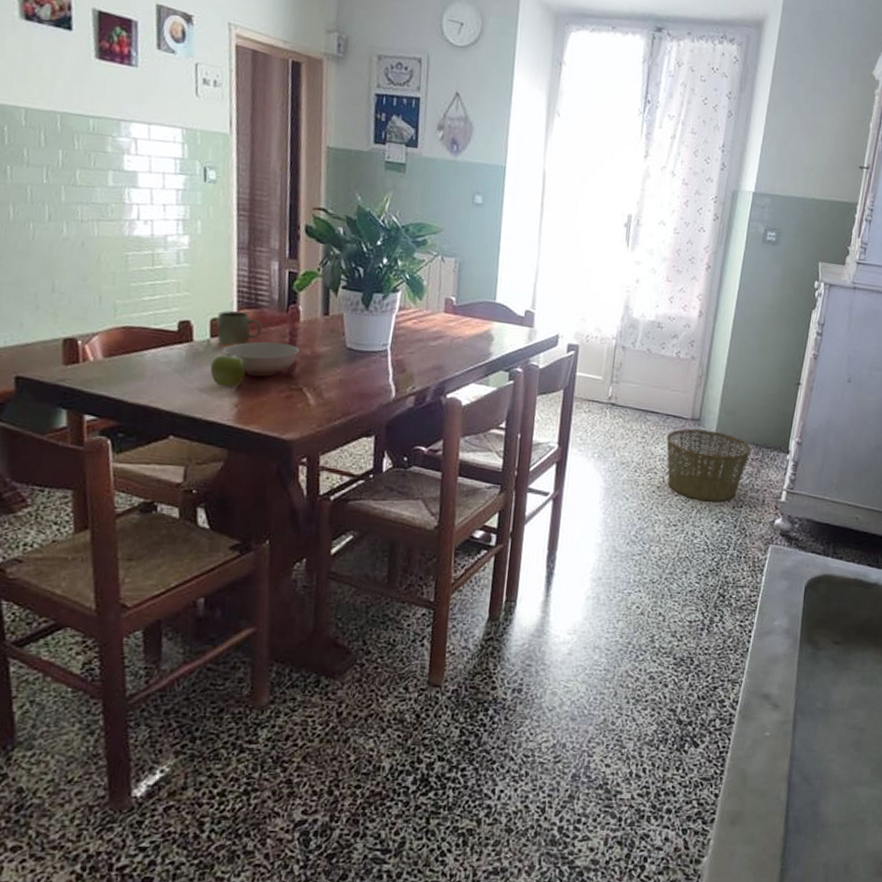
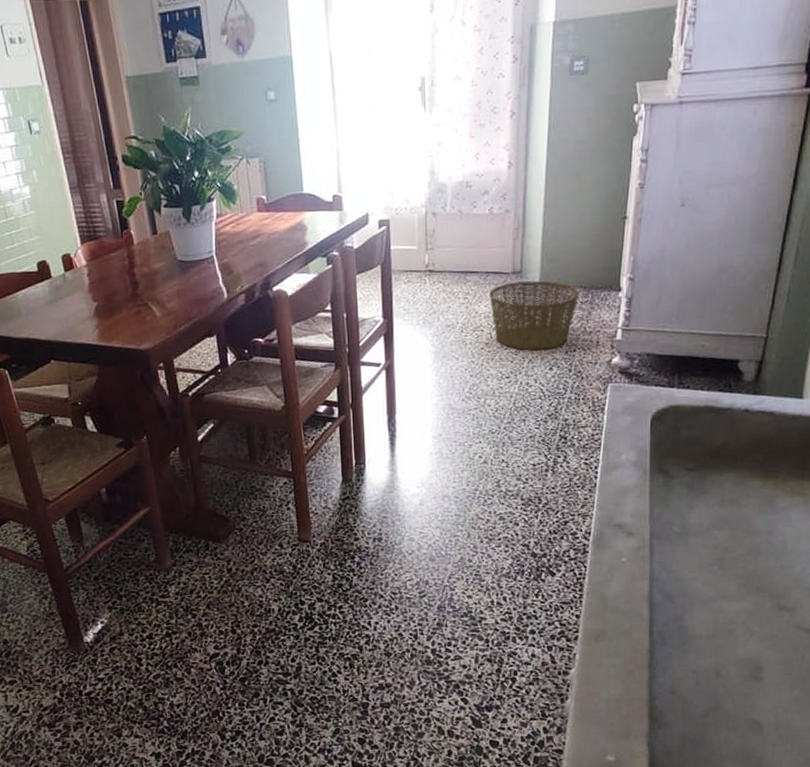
fruit: present [210,354,247,387] -> none [69,283,99,312]
mug: present [216,310,262,347] -> none [67,244,105,278]
bowl: present [223,341,299,377] -> none [77,266,139,299]

